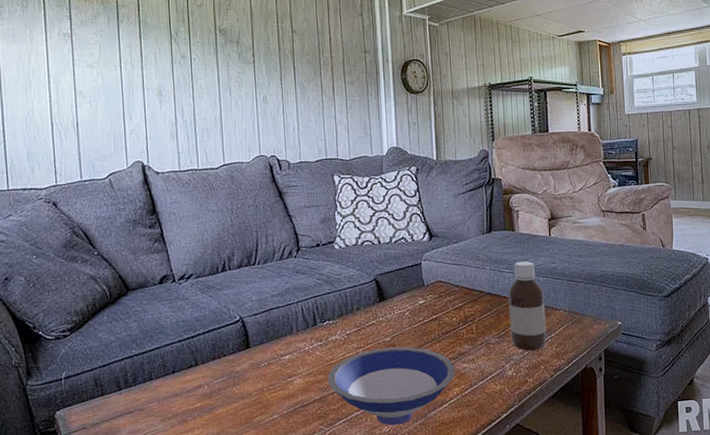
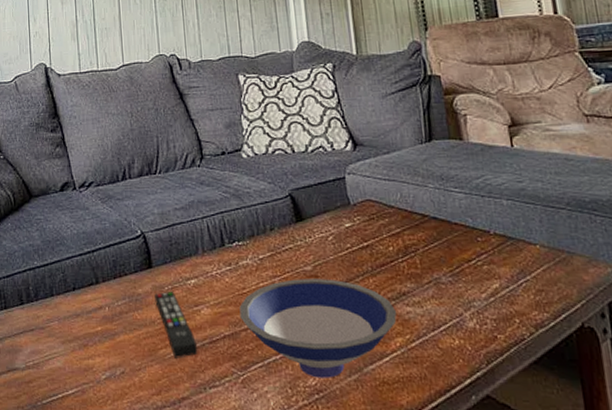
remote control: none [252,366,291,423] -> present [154,290,198,358]
bottle: present [508,261,546,351] -> none [461,178,519,298]

